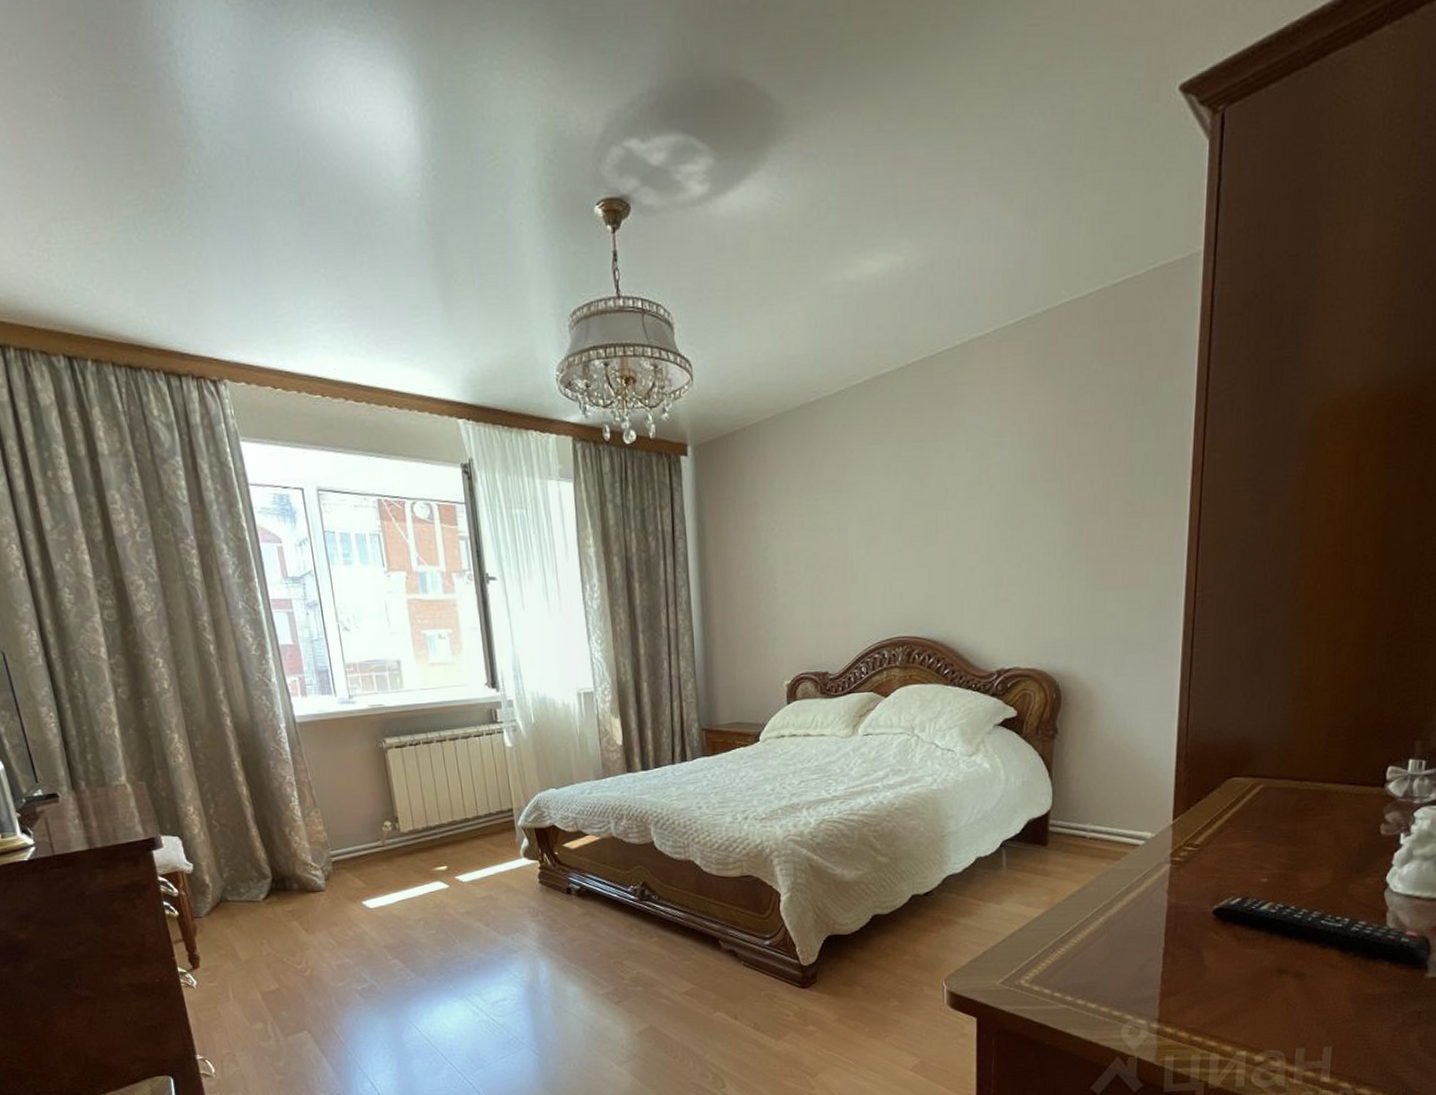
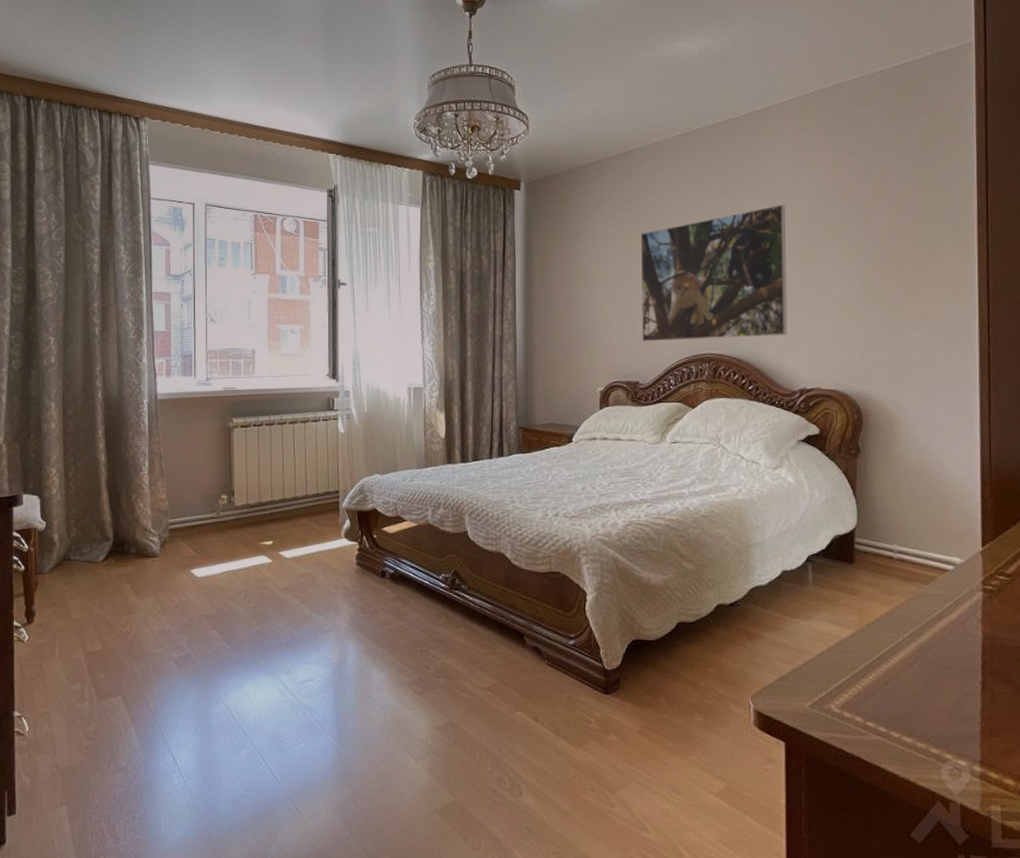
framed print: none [826,461,987,627] -> present [640,204,788,342]

